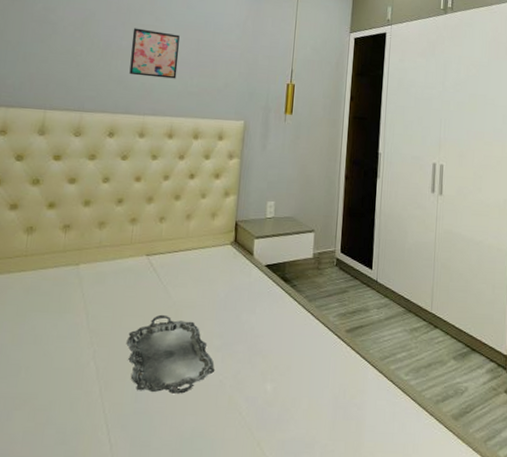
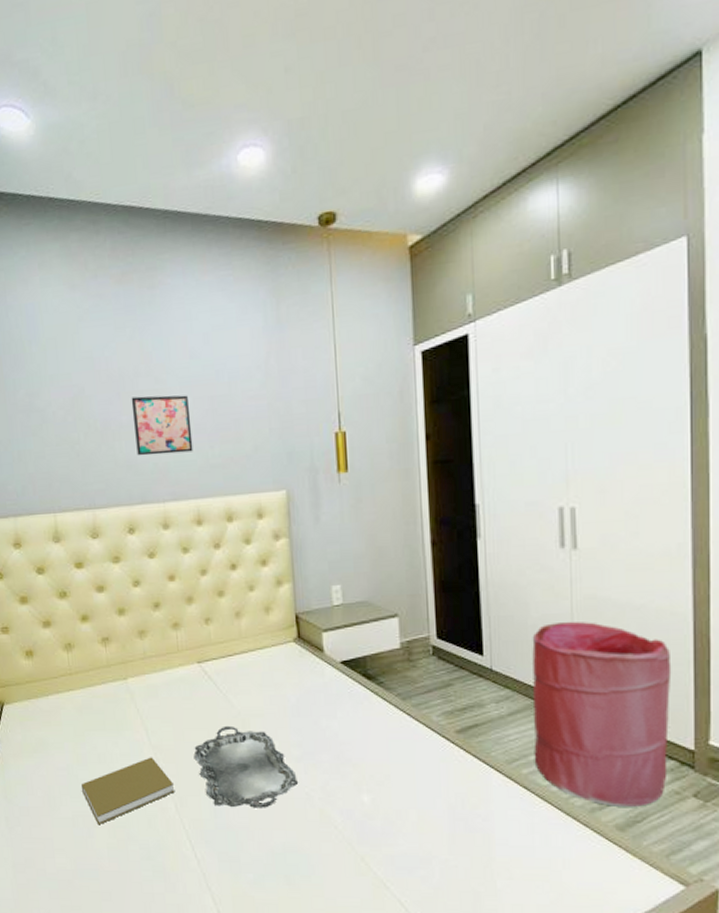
book: none [10,340,103,408] -> present [82,757,175,825]
laundry hamper: none [400,248,496,400] -> present [532,621,672,807]

